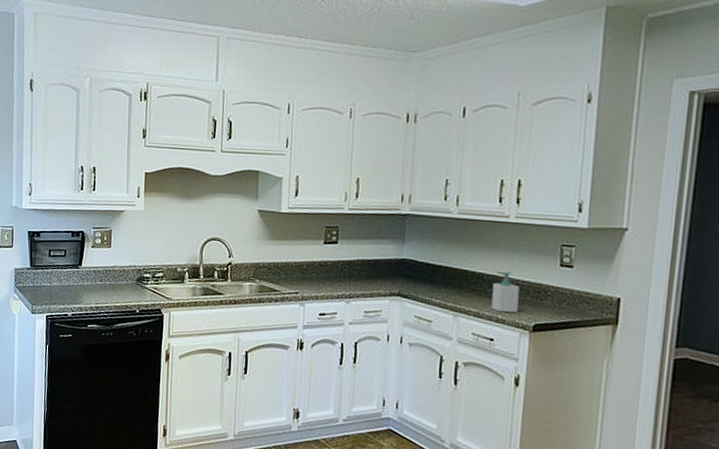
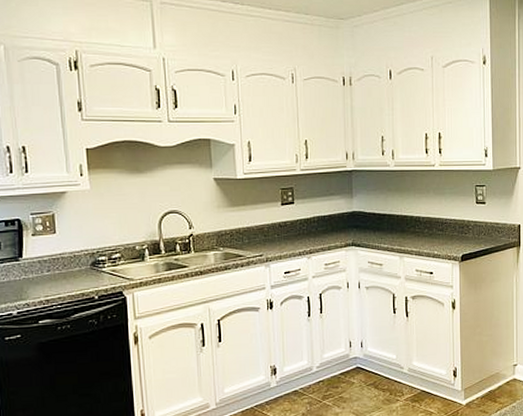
soap bottle: present [491,271,520,313] -> none [428,213,448,249]

